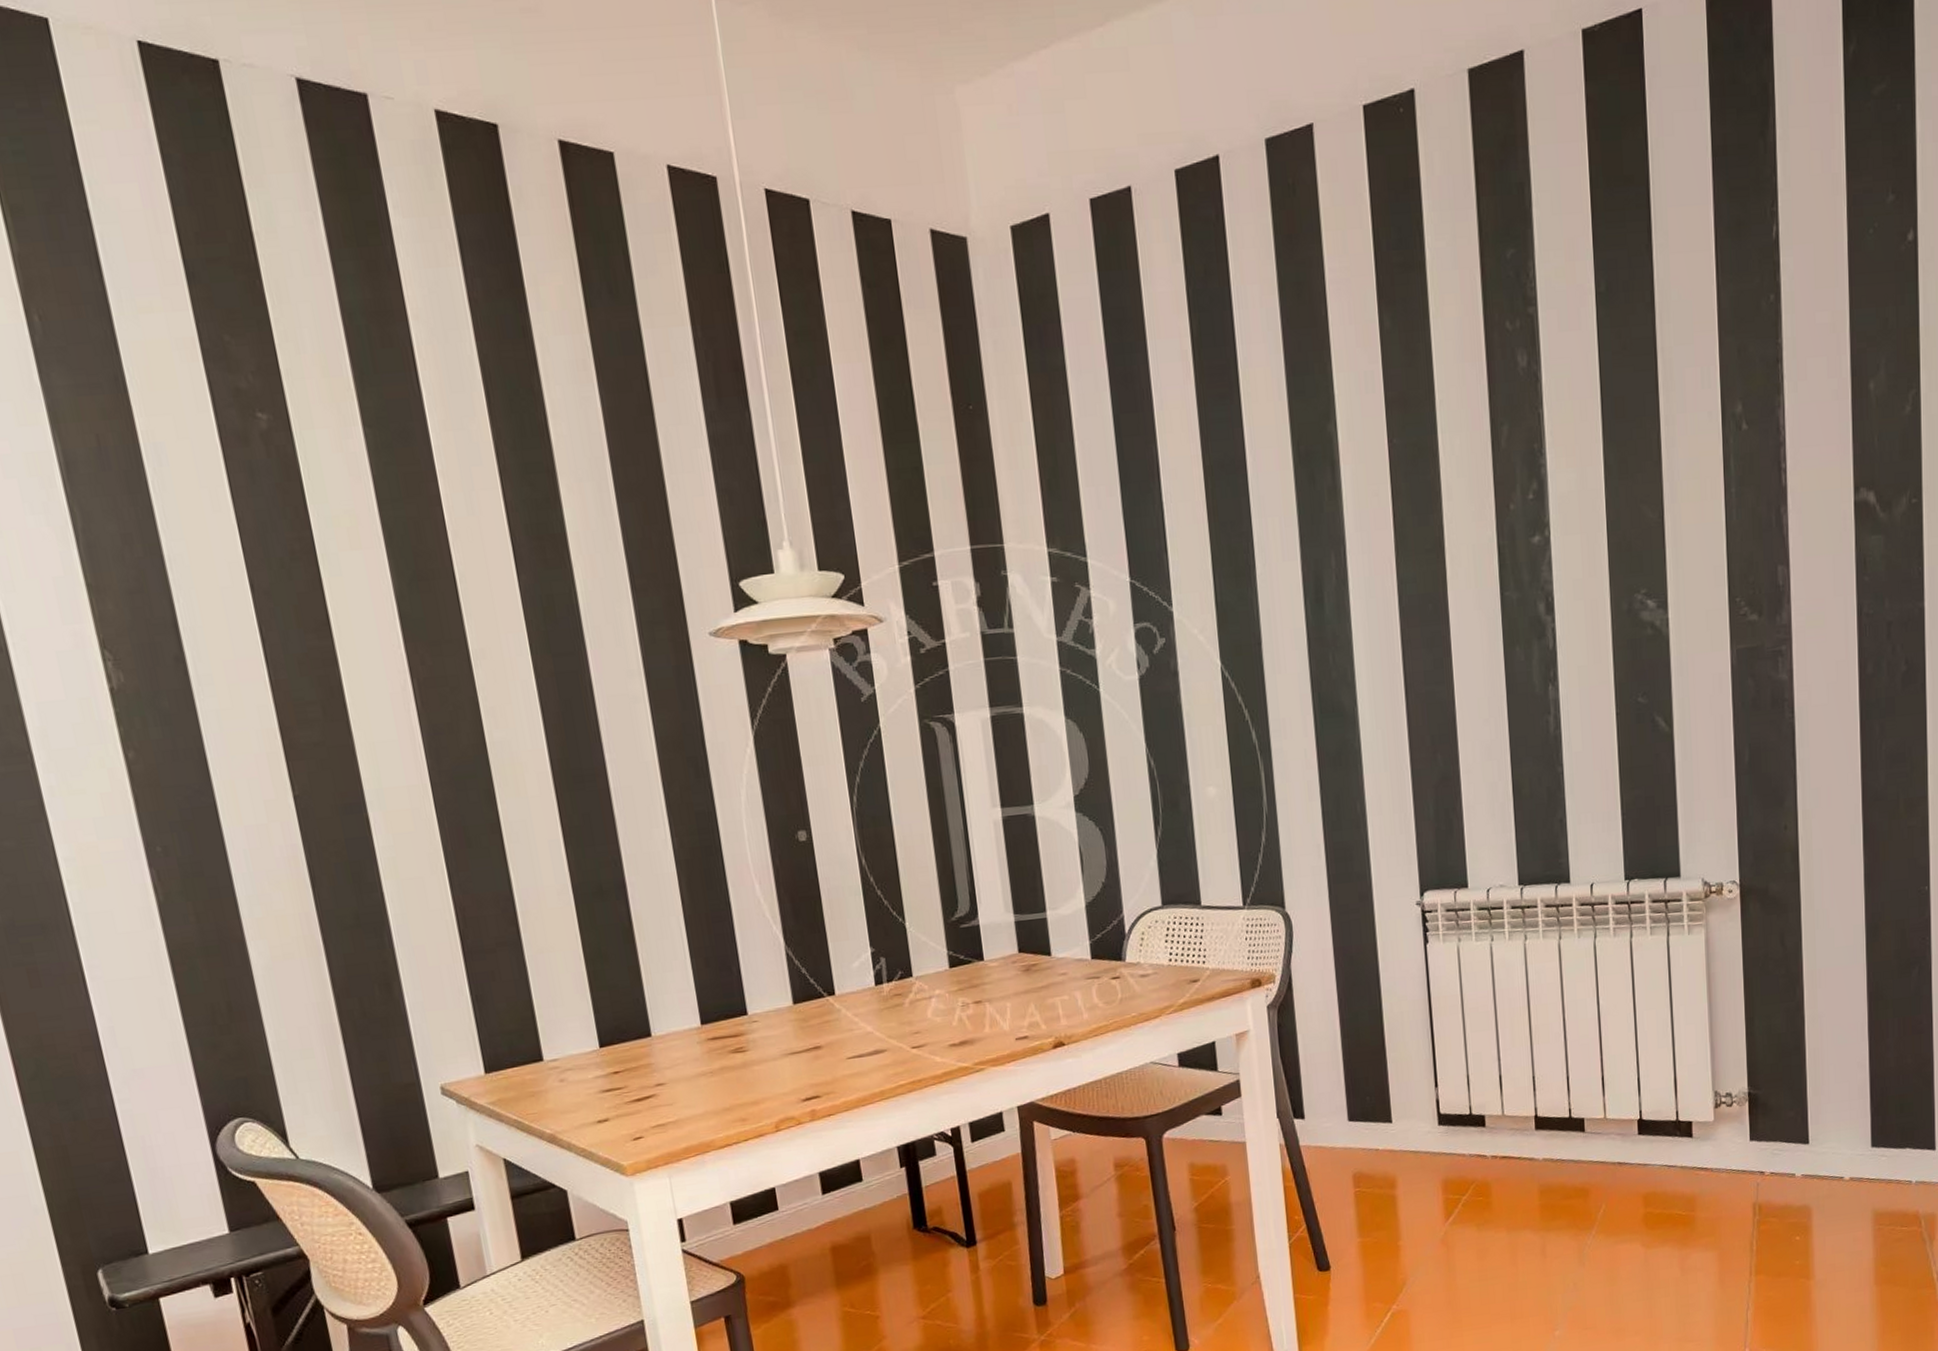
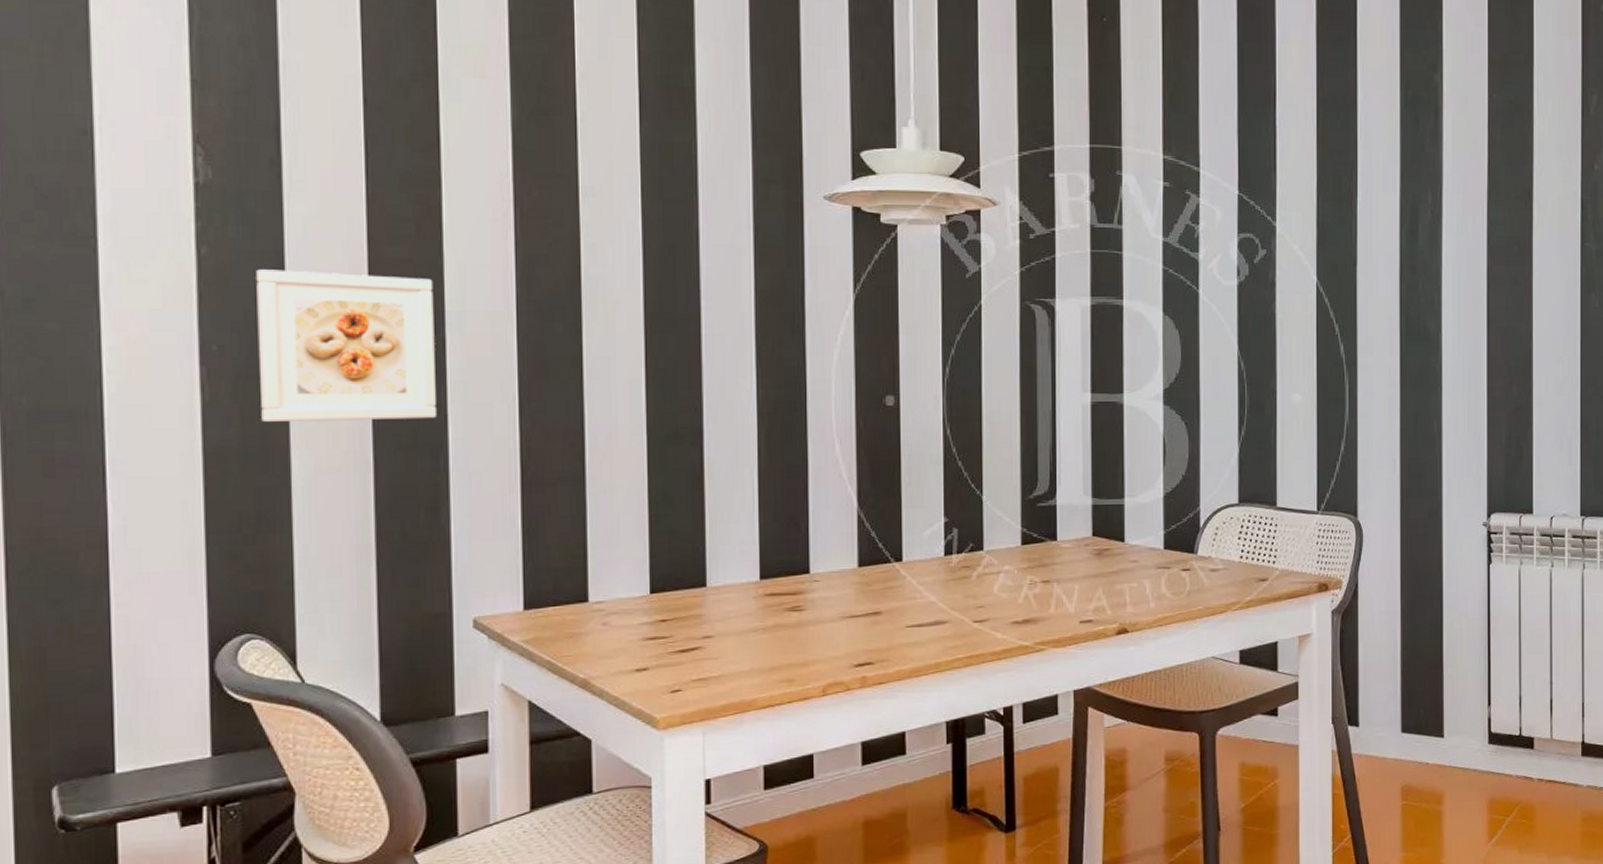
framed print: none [182,759,373,916] -> present [256,269,436,422]

